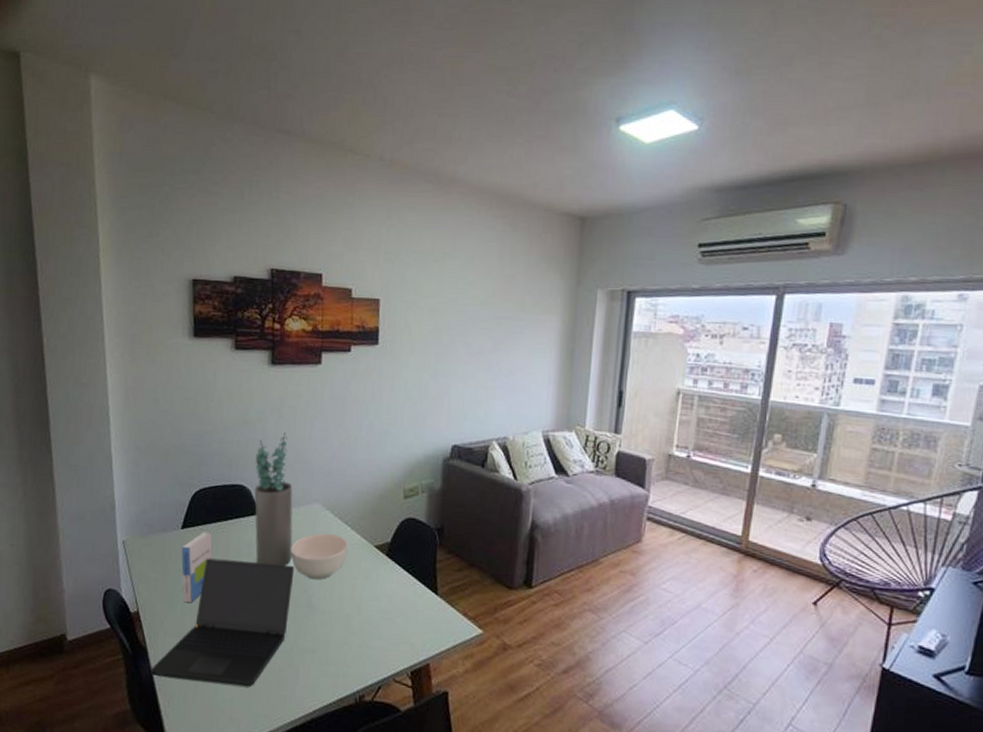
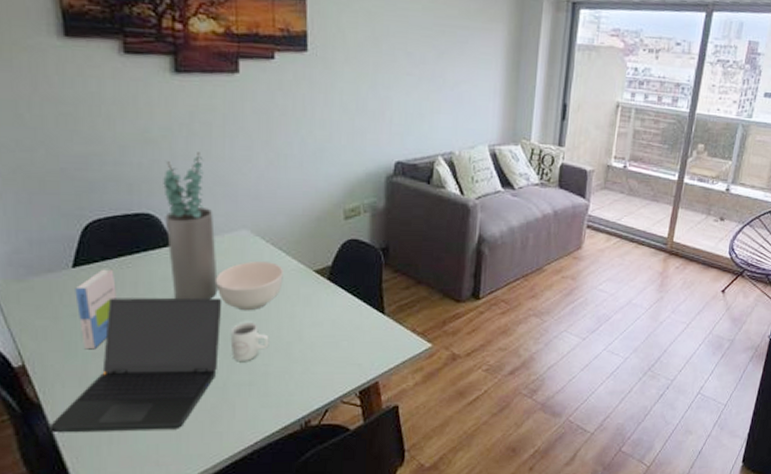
mug: none [298,590,332,629] -> present [230,323,269,361]

